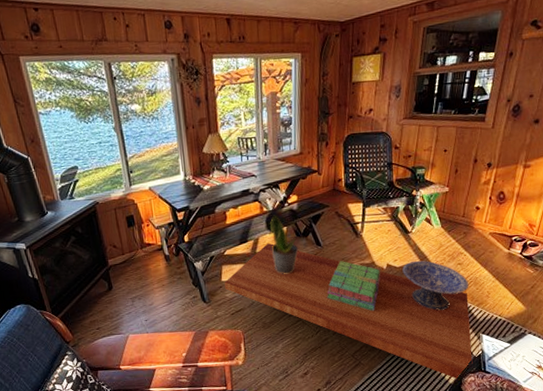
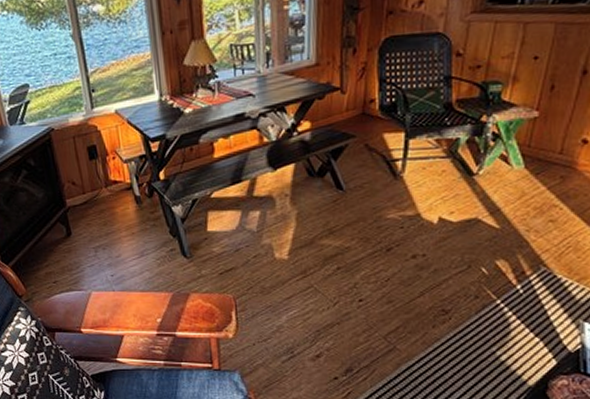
coffee table: present [225,242,473,381] -> none [211,183,567,383]
potted plant: present [269,215,299,274] -> none [271,147,311,226]
stack of books: present [327,261,381,312] -> none [349,211,428,281]
decorative bowl: present [402,260,469,311] -> none [462,213,566,285]

